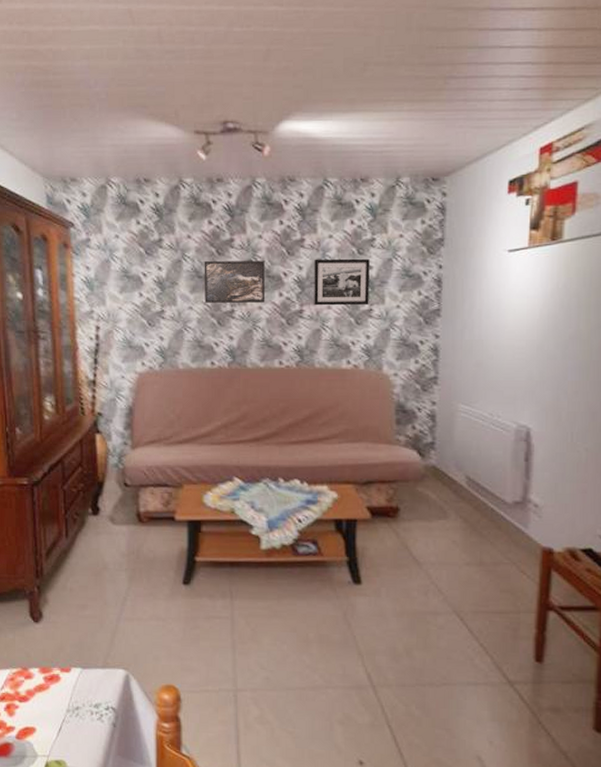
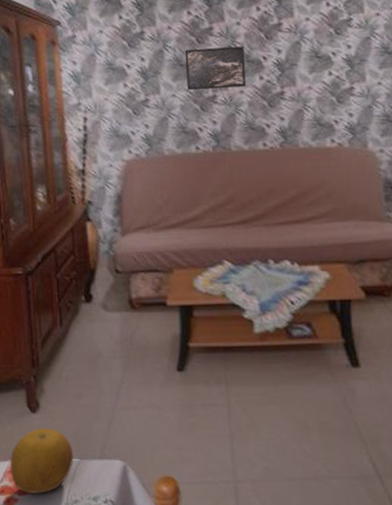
fruit: none [11,637,76,701] -> present [10,428,74,494]
picture frame: present [314,258,370,306] -> none [293,39,350,87]

